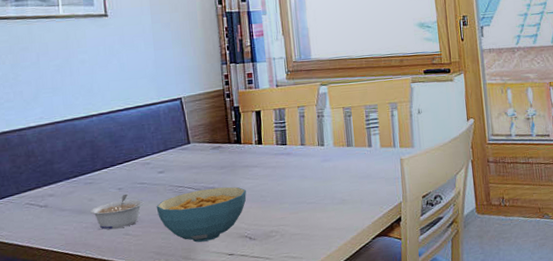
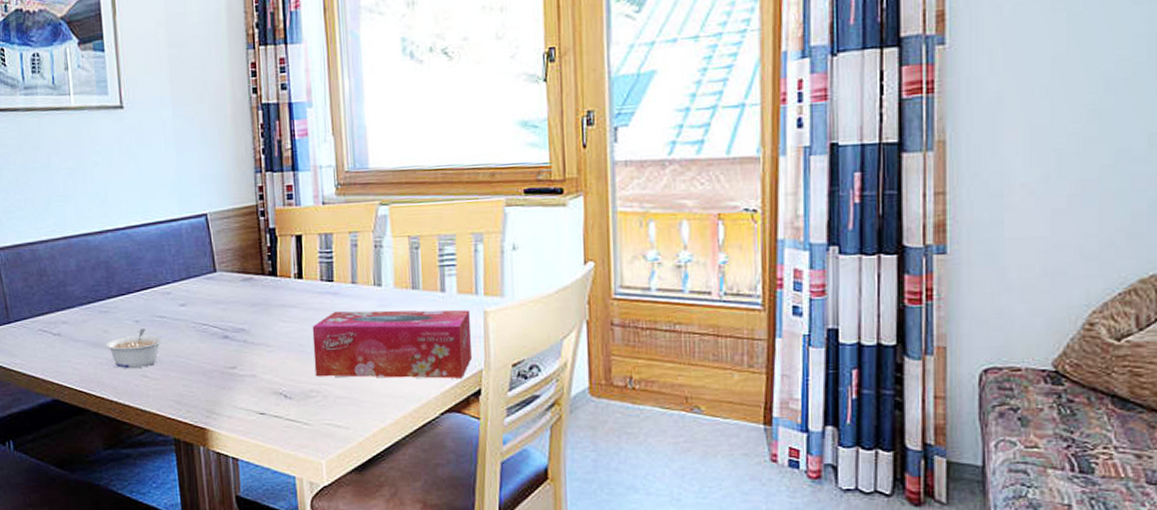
cereal bowl: present [156,186,247,243] -> none [177,329,282,394]
tissue box: none [270,159,393,220] -> present [312,309,472,379]

